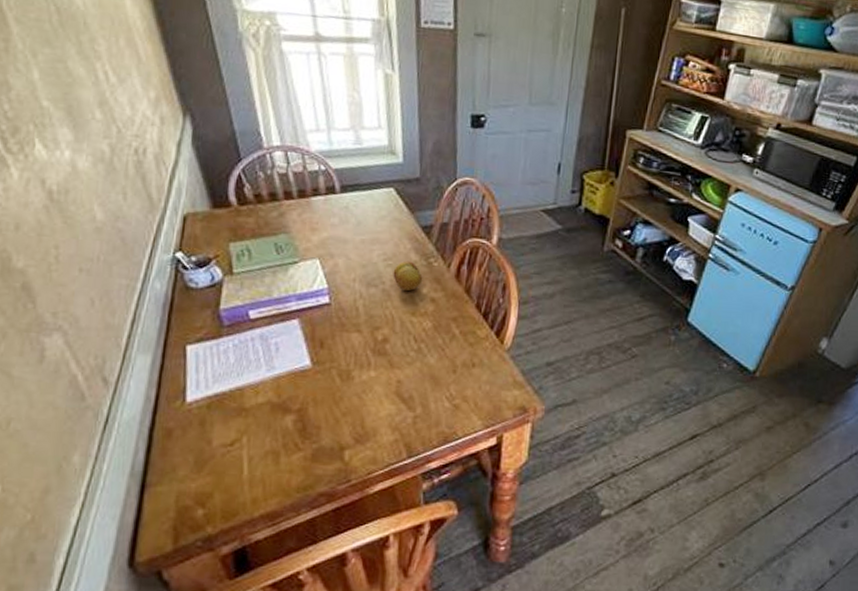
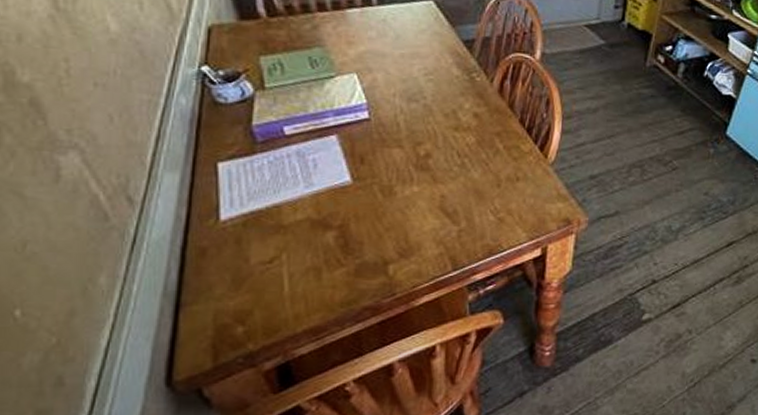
fruit: present [393,260,423,291] -> none [434,75,466,106]

